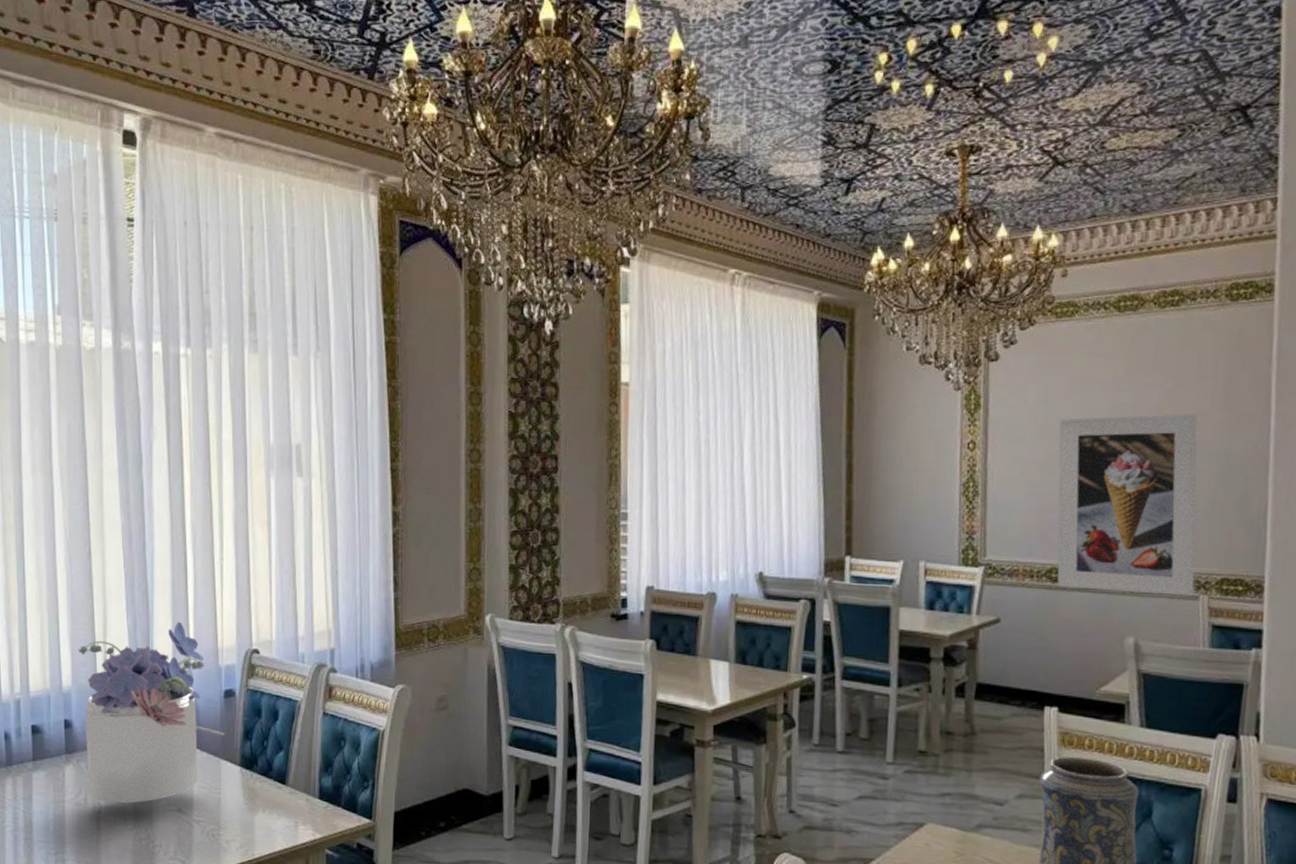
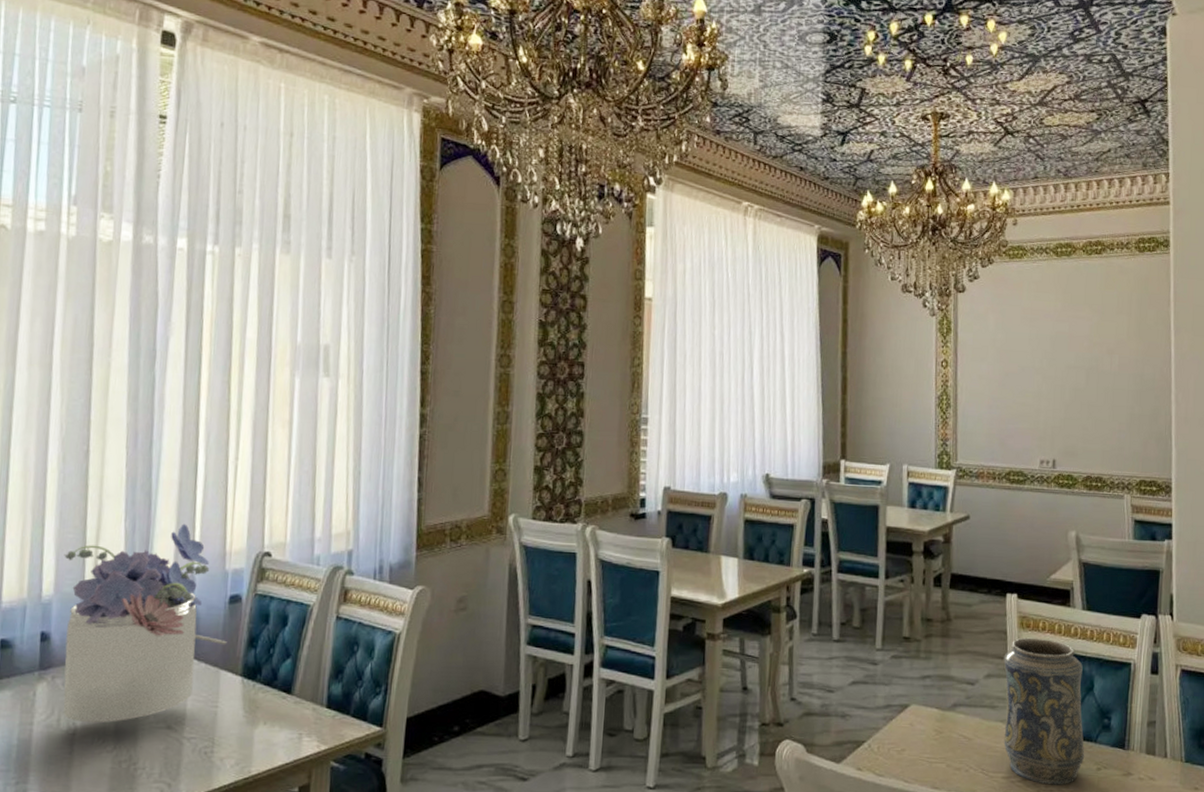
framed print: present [1057,414,1198,596] -> none [1013,342,1120,496]

